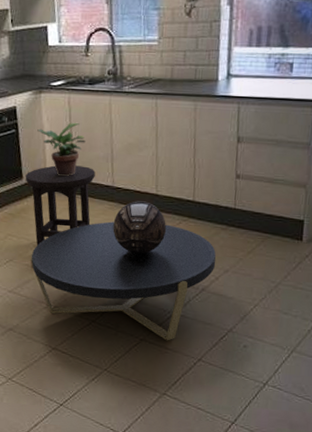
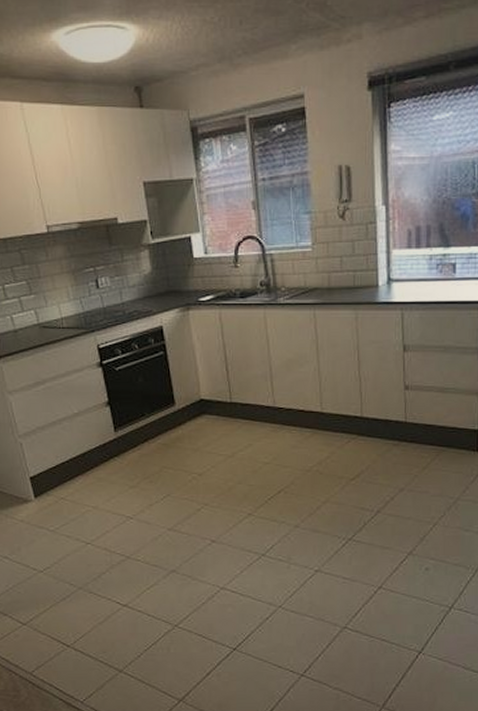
stool: present [25,165,95,246] -> none [178,387,254,477]
coffee table: present [31,221,216,341] -> none [190,444,390,570]
potted plant: present [37,123,86,177] -> none [187,341,241,400]
decorative bowl: present [113,201,167,254] -> none [277,421,335,478]

